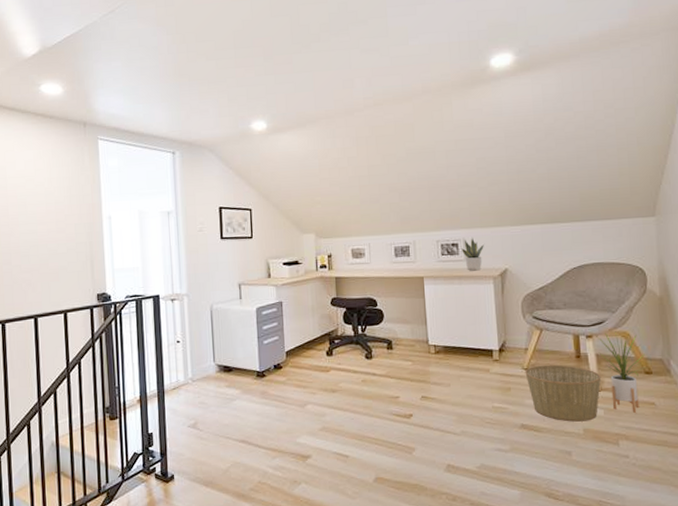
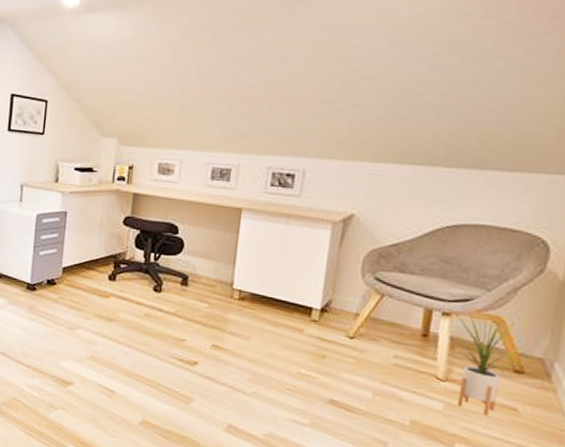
potted plant: present [462,238,484,271] -> none [298,170,329,211]
basket: present [525,364,602,422] -> none [348,336,451,413]

